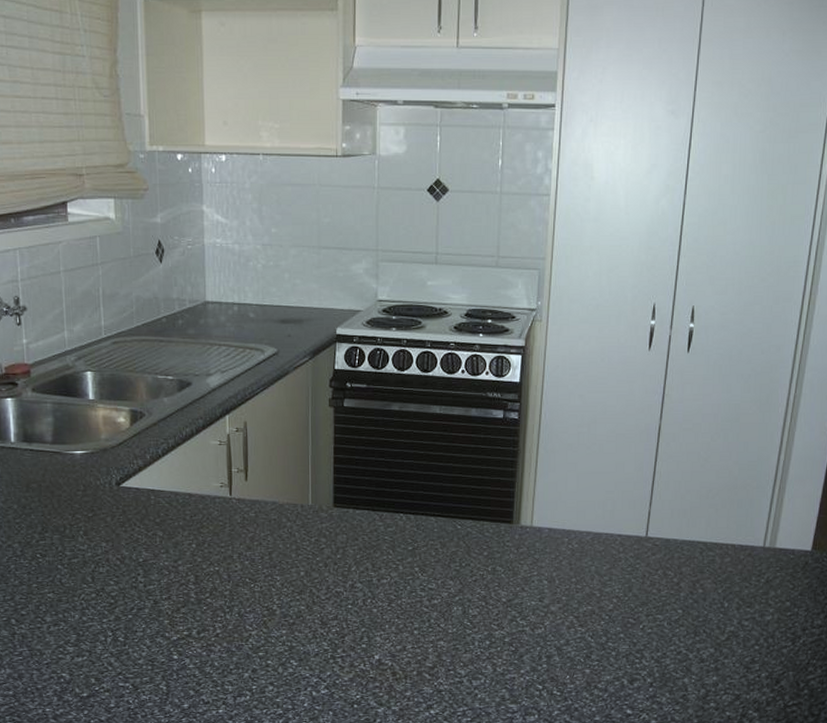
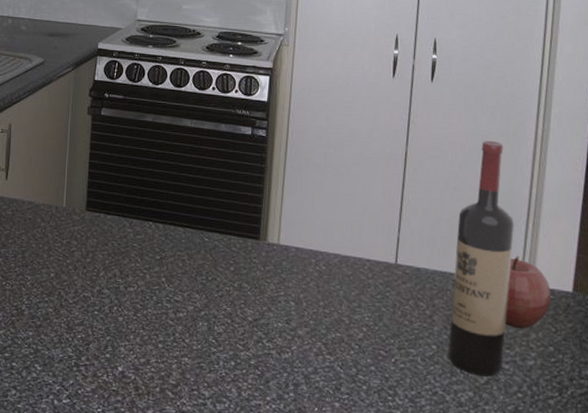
wine bottle: none [692,409,762,634] -> present [448,140,515,376]
fruit: none [747,520,791,588] -> present [505,255,551,329]

